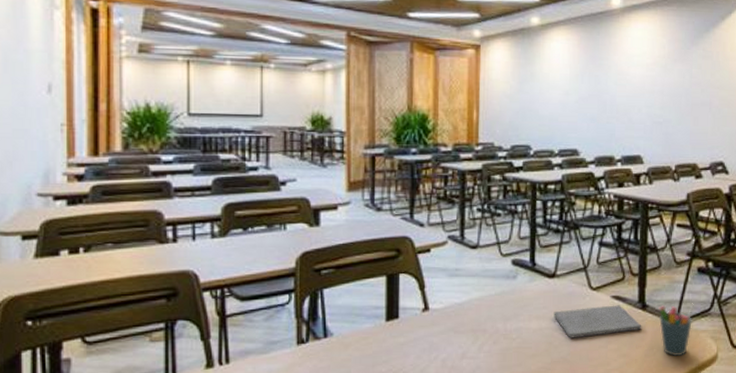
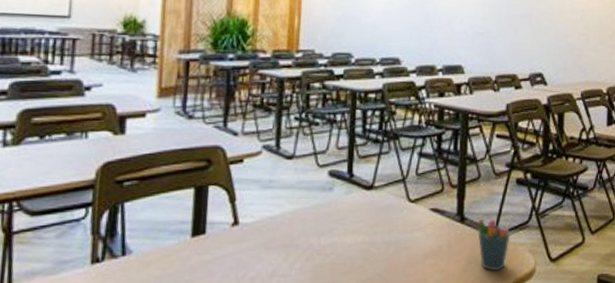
notepad: present [553,305,642,338] -> none [370,218,460,254]

